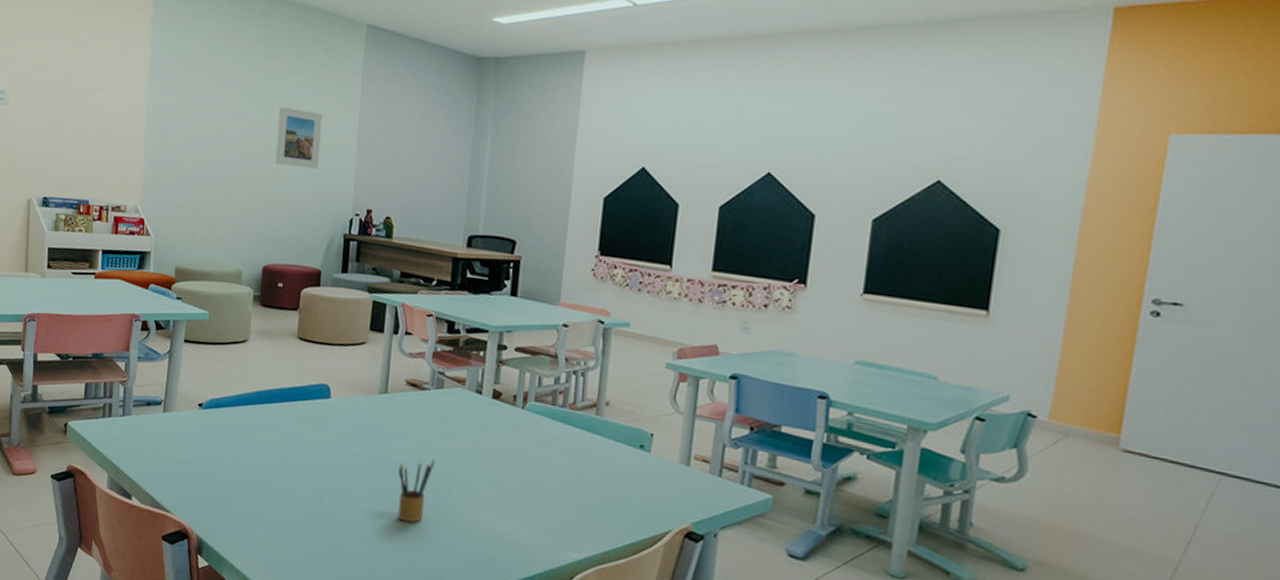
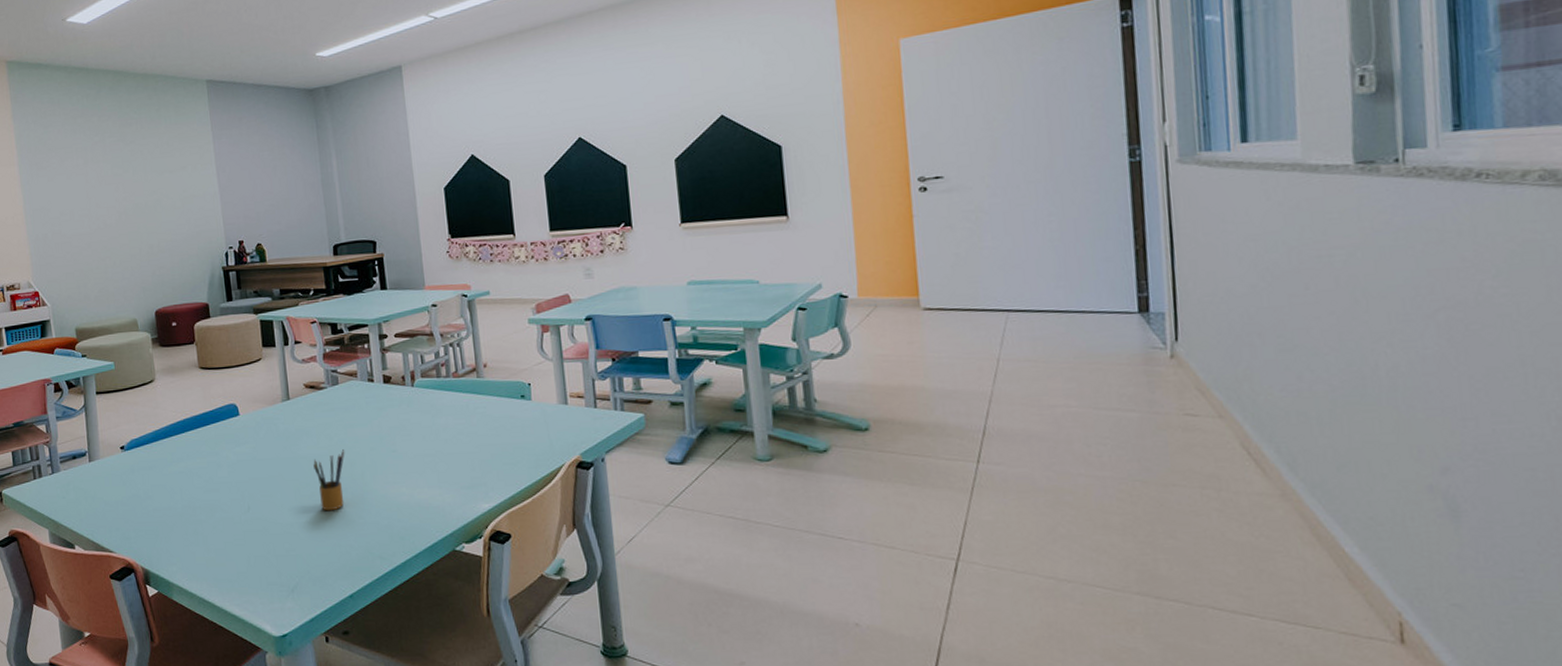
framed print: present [275,107,323,169] -> none [143,165,187,218]

